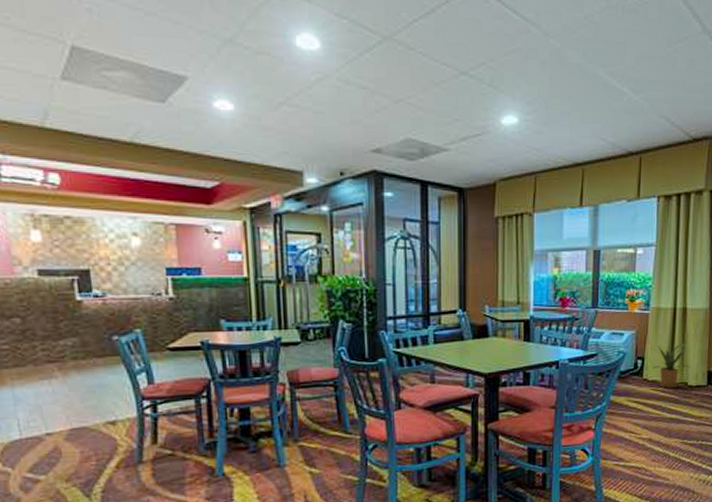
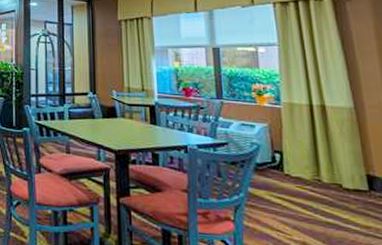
house plant: present [648,343,691,388] -> none [285,141,343,188]

